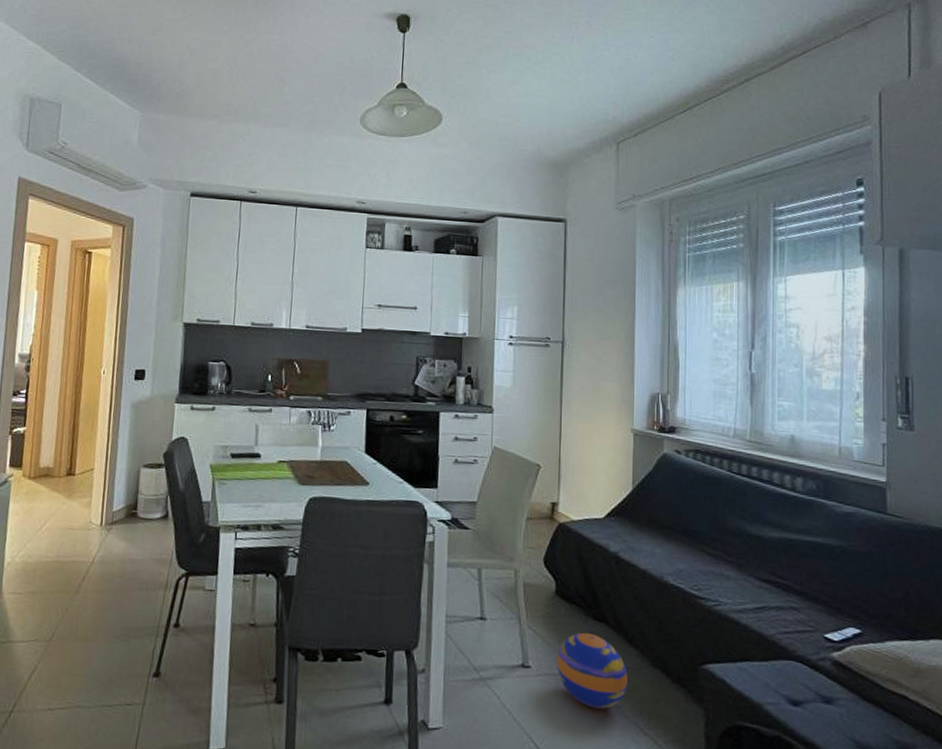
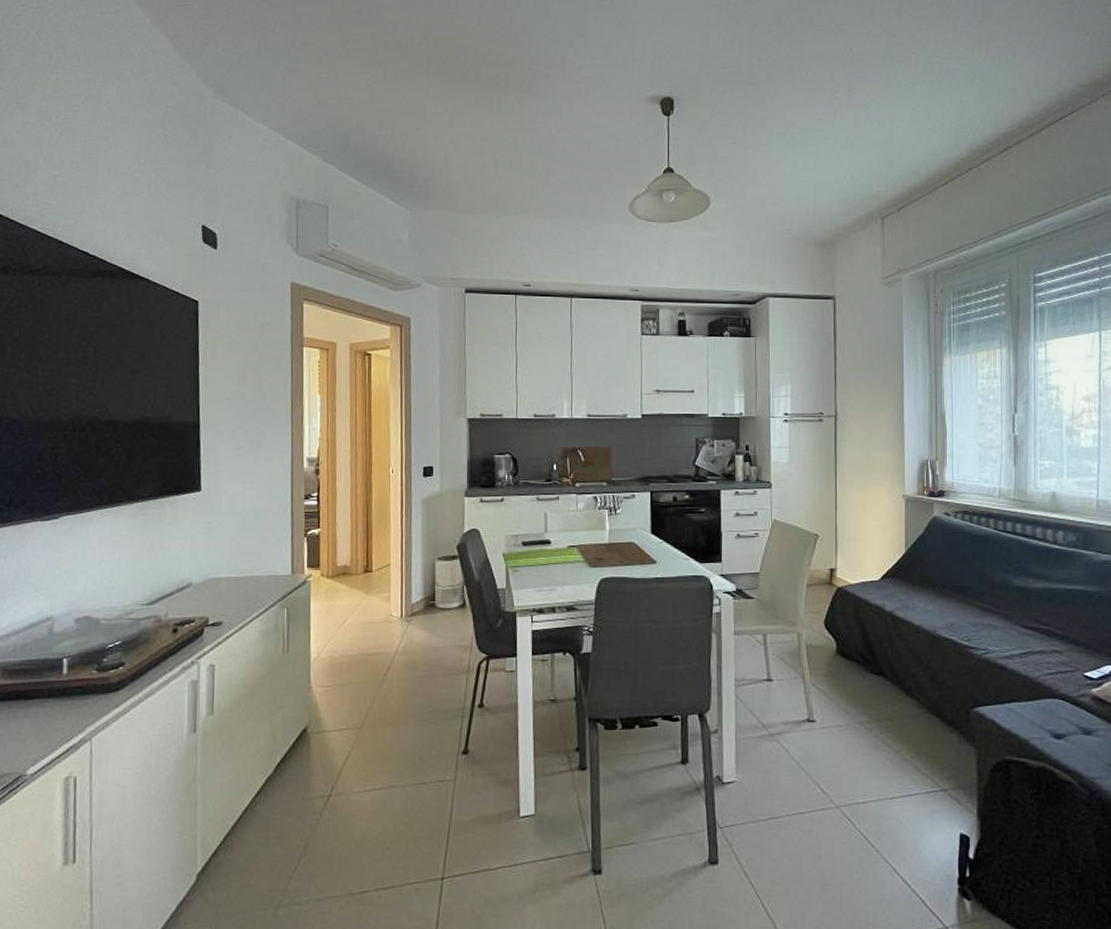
ball: present [557,632,628,709] -> none [840,686,905,754]

